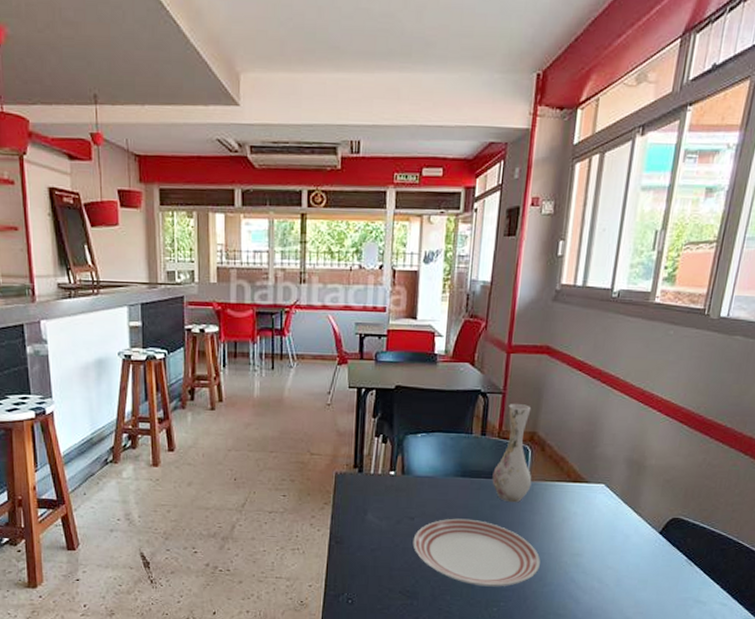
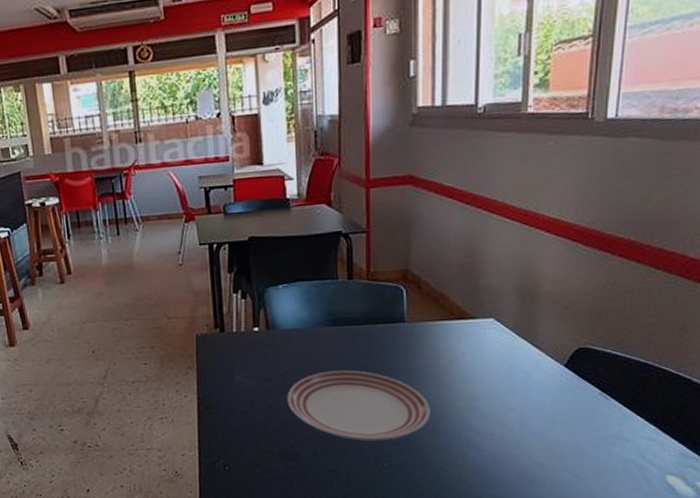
vase: present [492,404,532,503] -> none [365,241,411,349]

